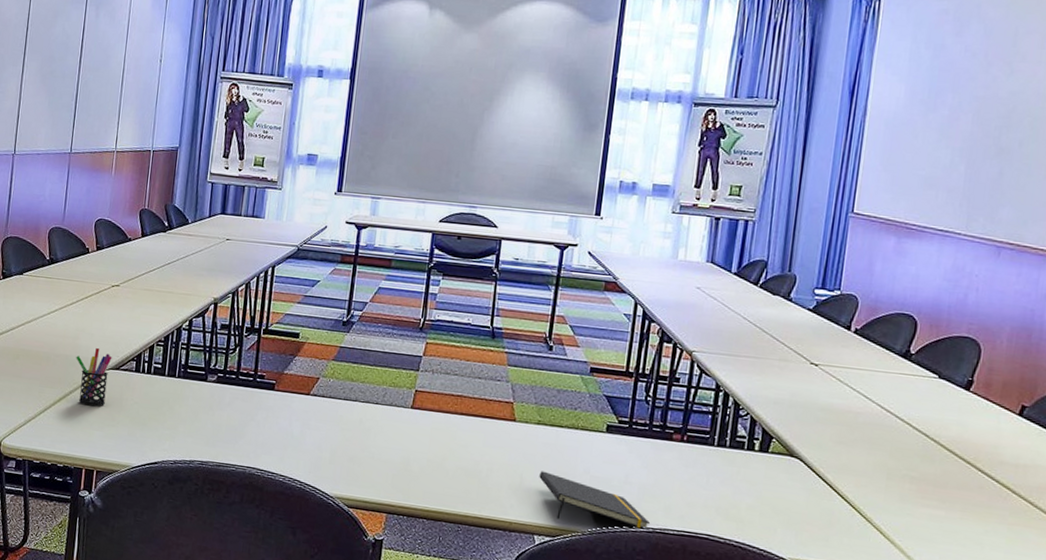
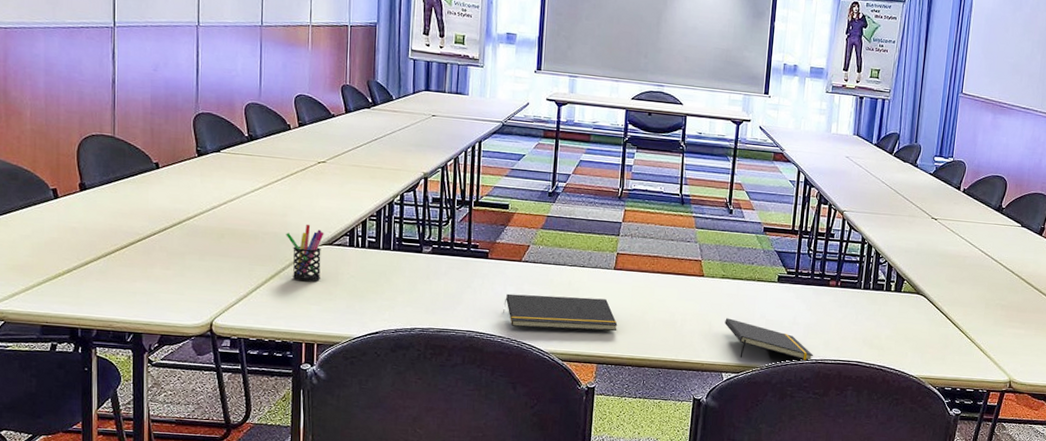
notepad: none [287,429,412,478] -> present [503,293,618,332]

